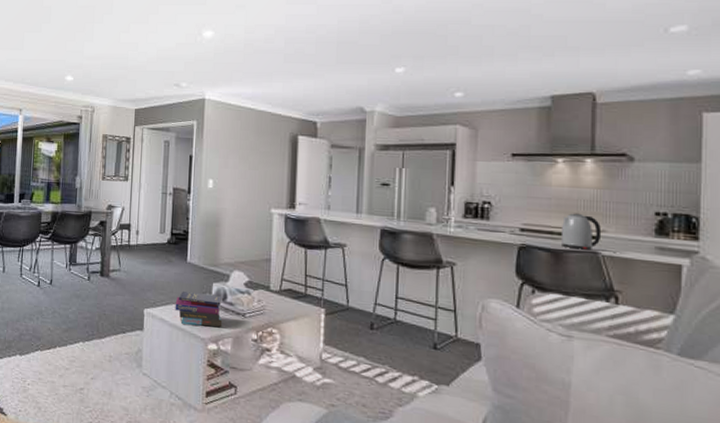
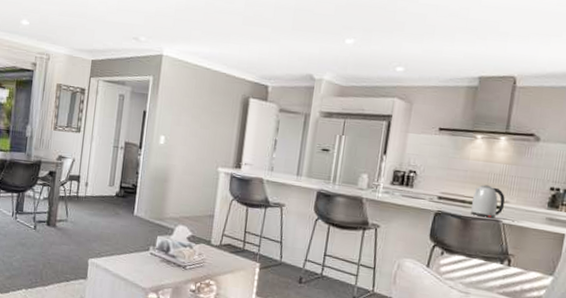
books: present [175,291,223,327] -> none [119,243,166,278]

